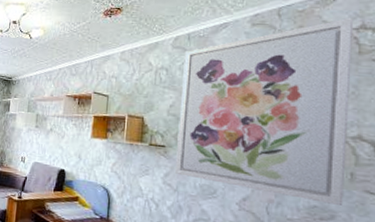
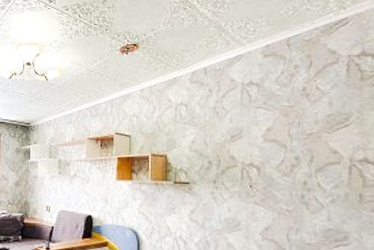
wall art: present [175,17,354,206] -> none [201,45,356,226]

